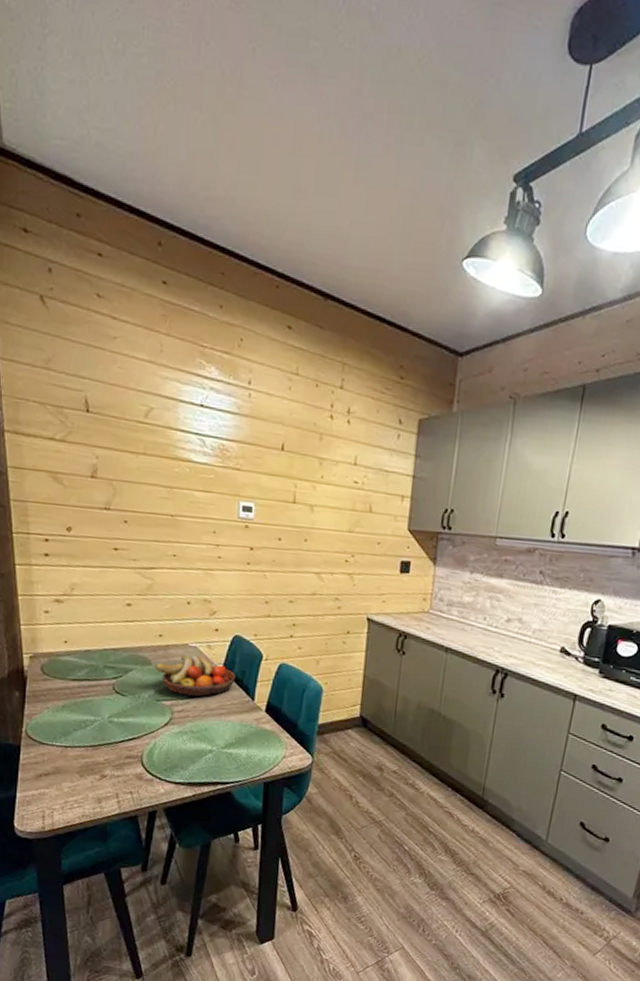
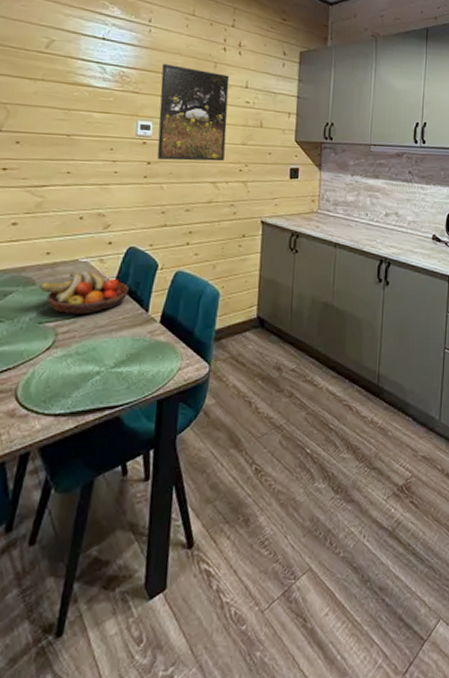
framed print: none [260,435,337,550] -> present [157,64,230,162]

